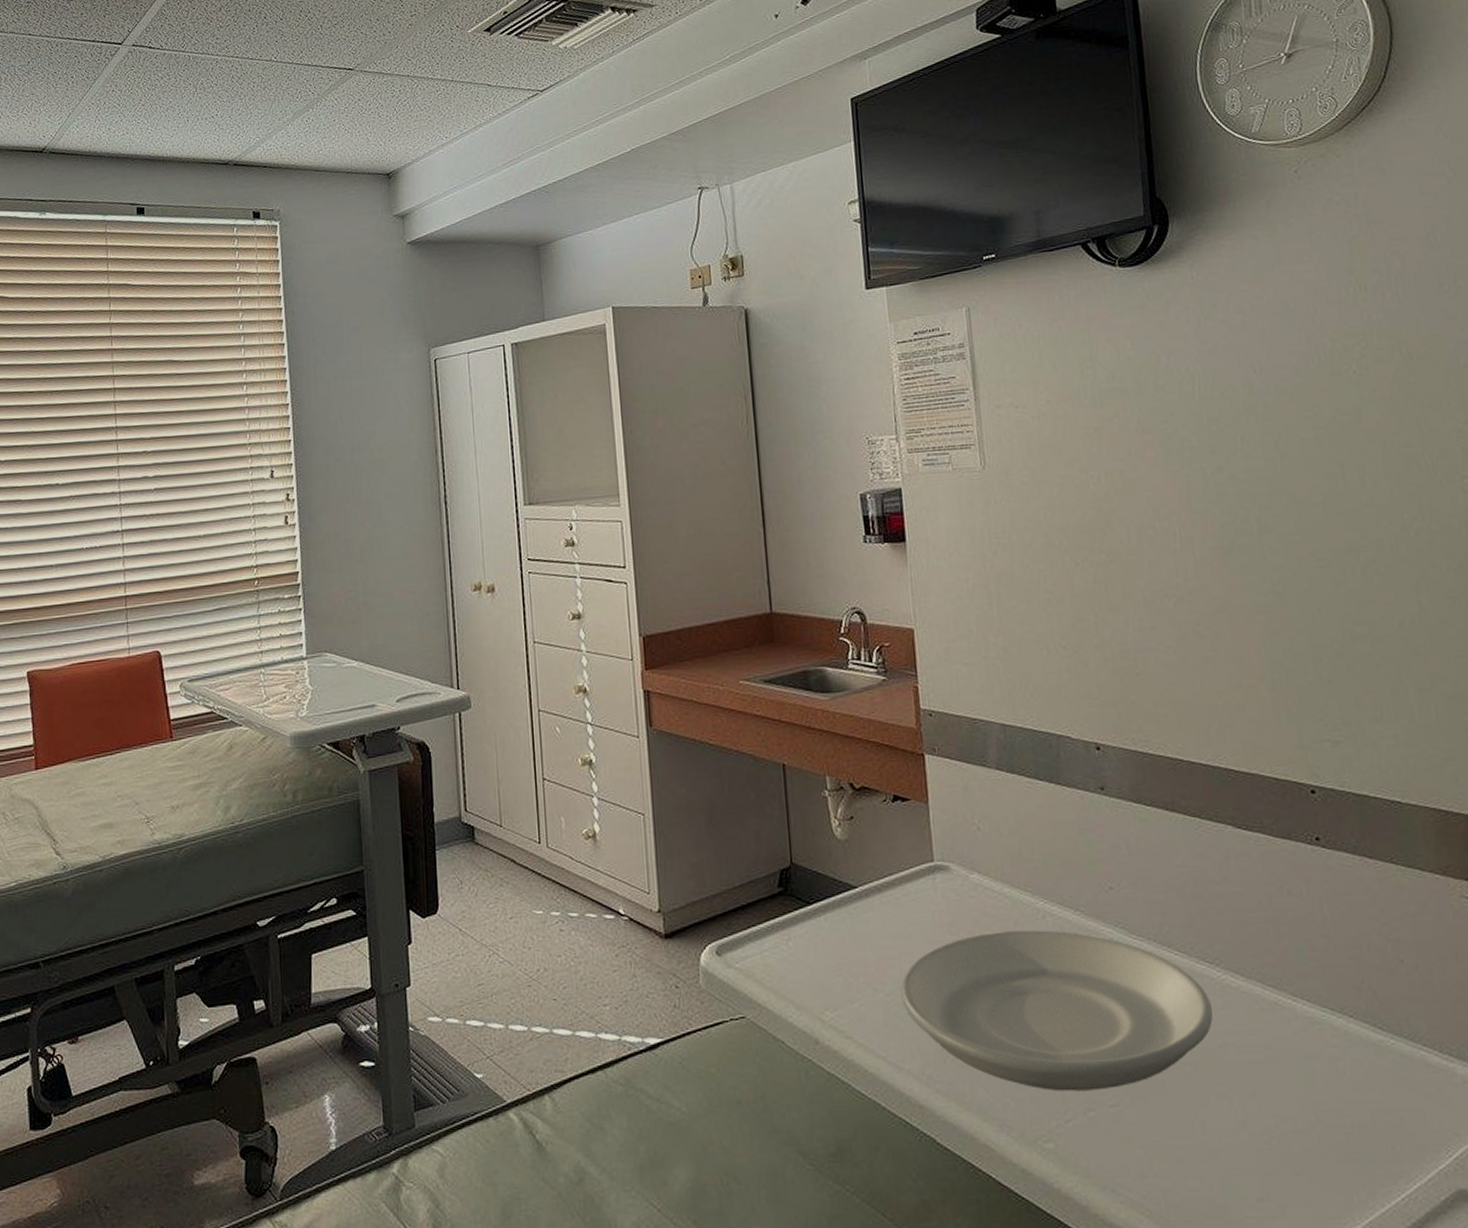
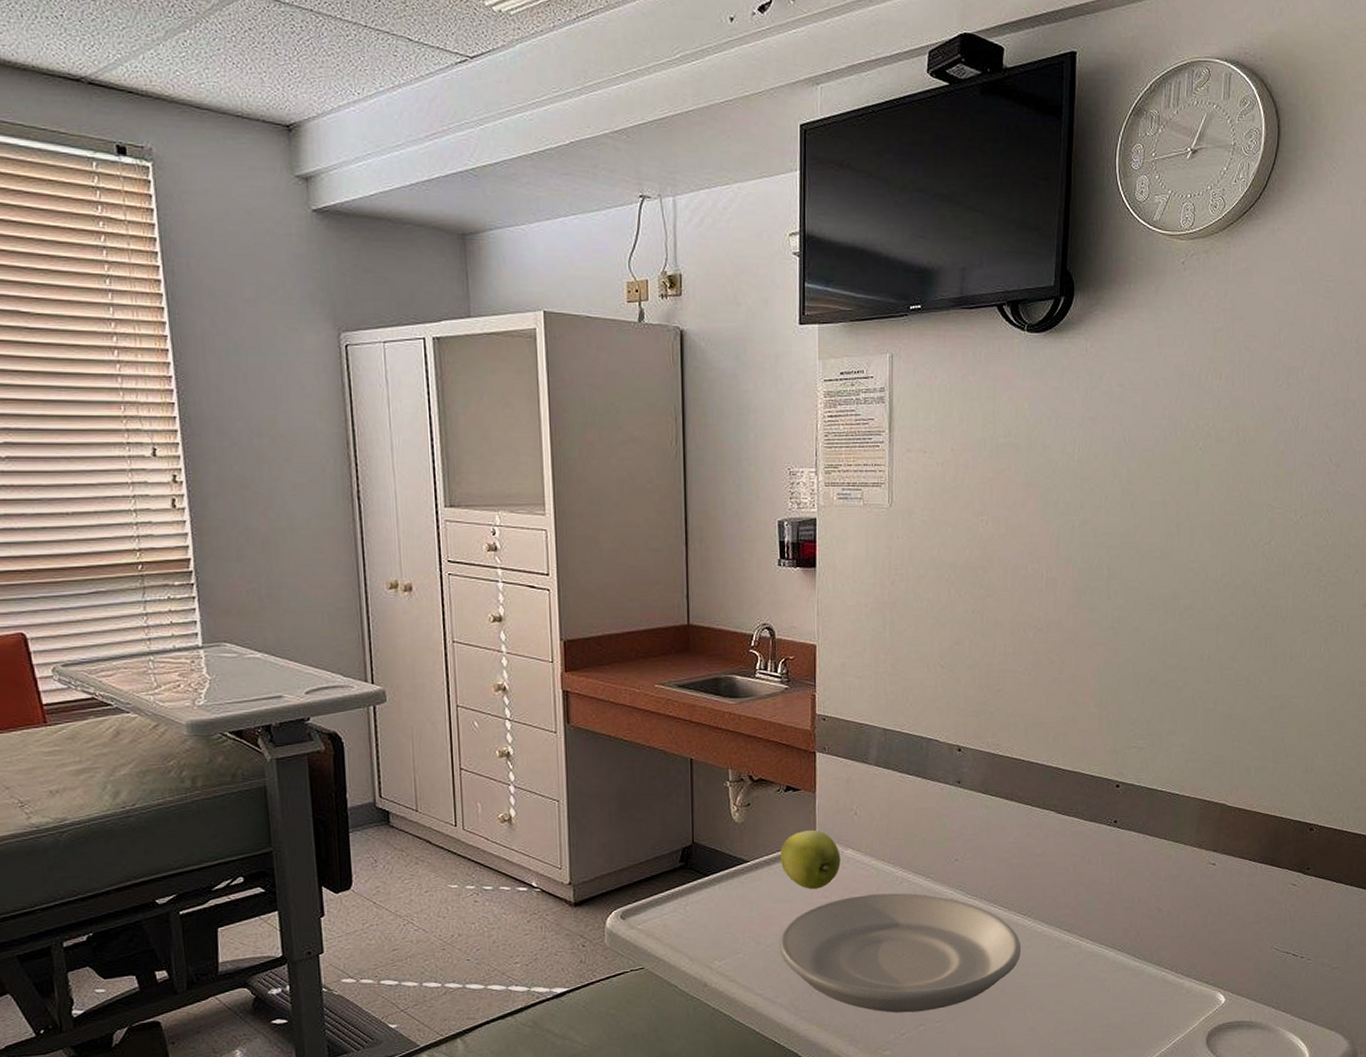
apple: none [893,848,967,923] -> present [781,829,841,889]

